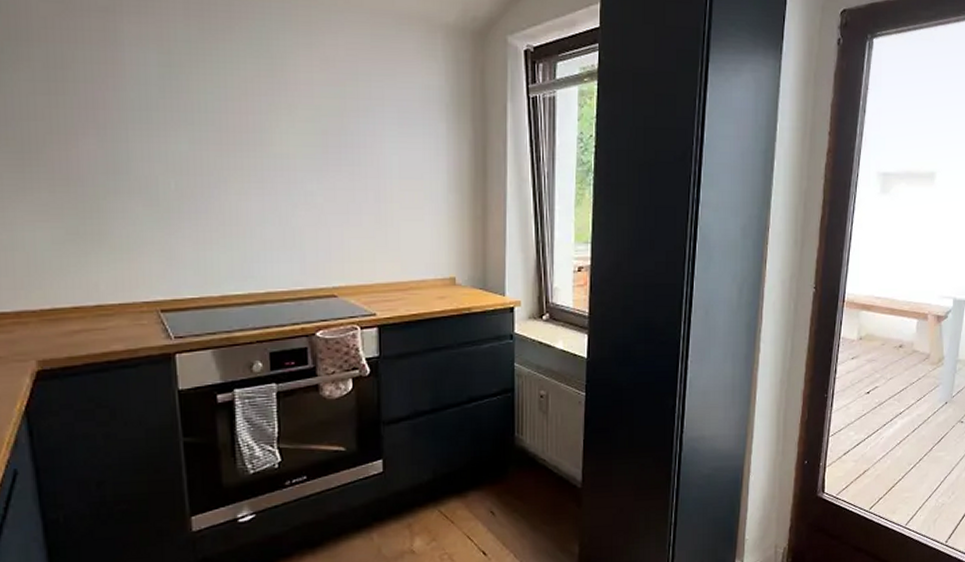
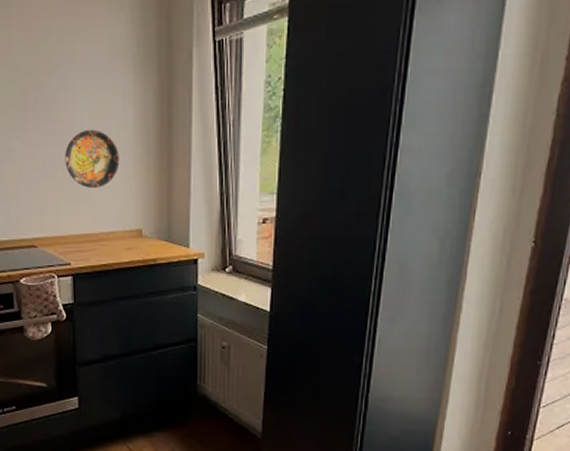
decorative plate: none [371,175,432,235] -> present [65,129,120,188]

